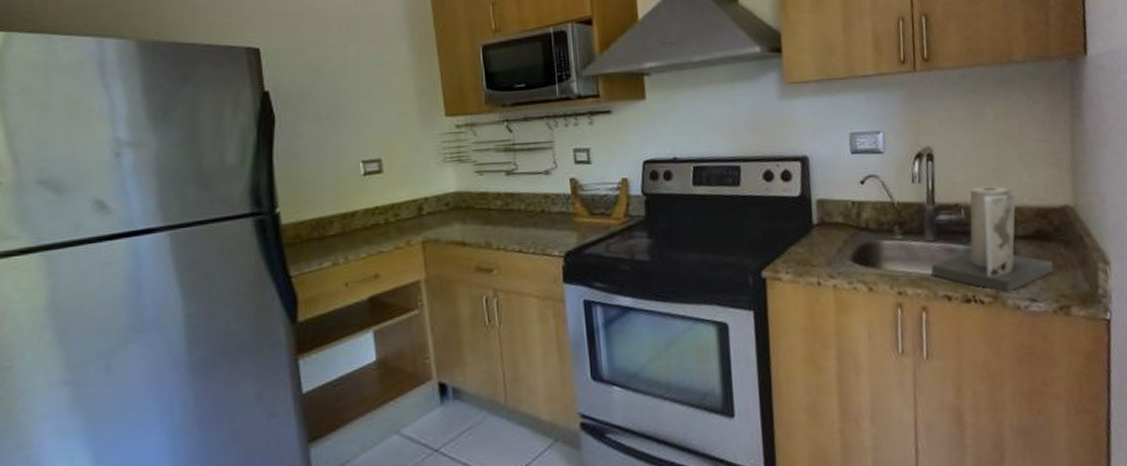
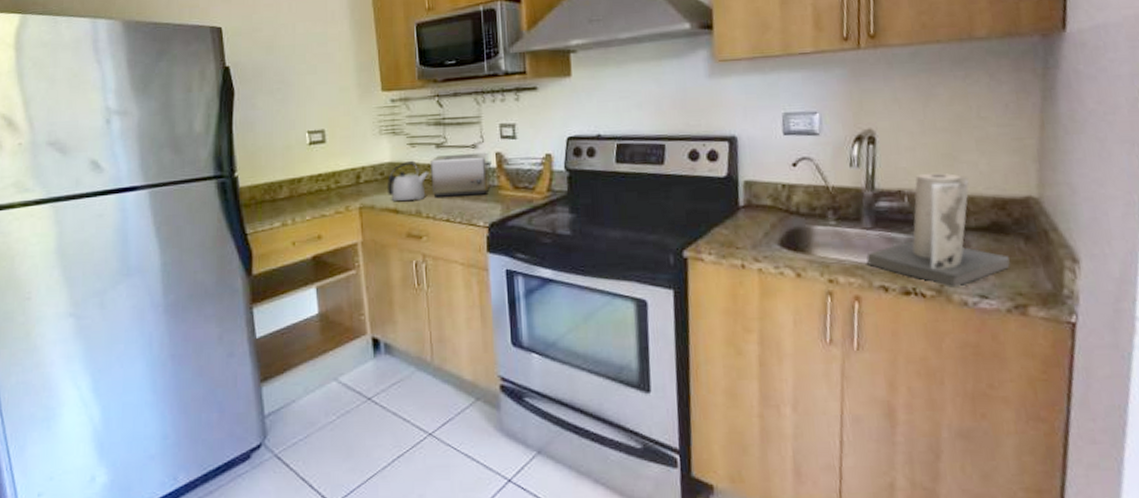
kettle: none [453,189,500,234] -> present [388,160,430,202]
toaster: none [499,178,566,229] -> present [429,152,492,199]

